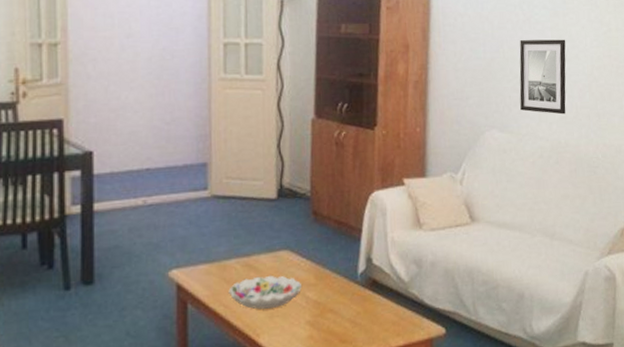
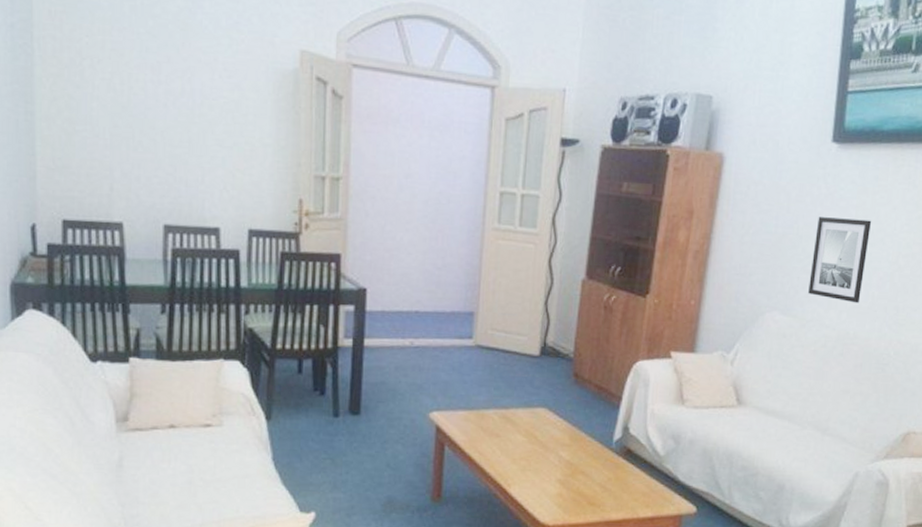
decorative bowl: present [228,275,303,309] -> none [484,429,557,462]

